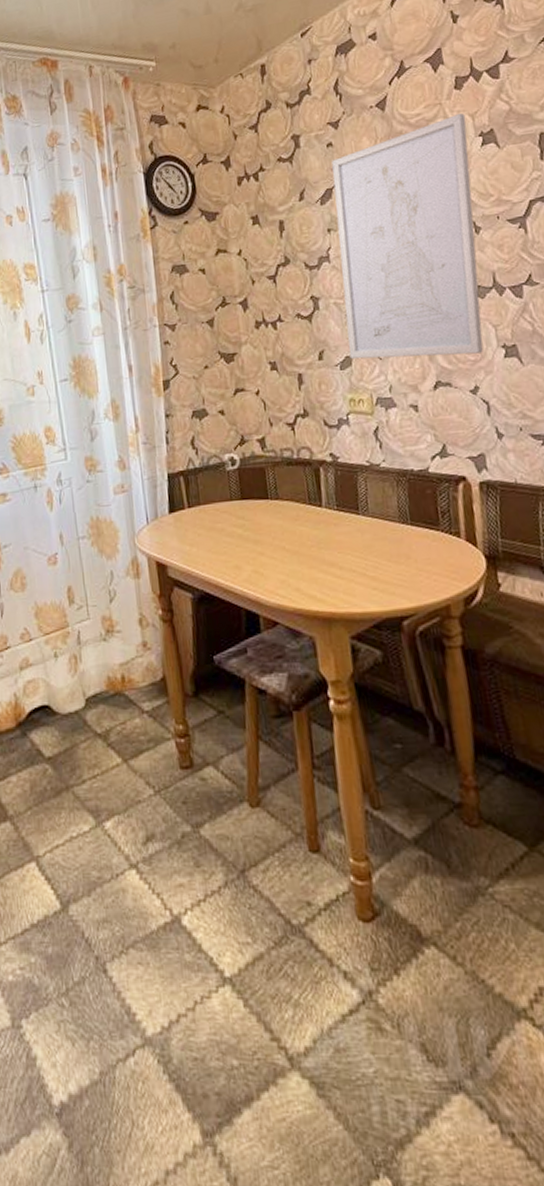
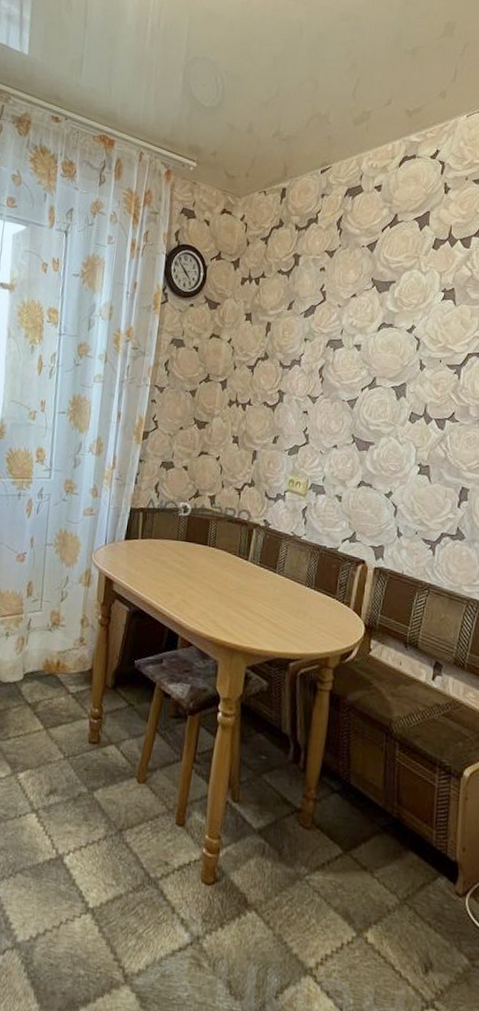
wall art: present [332,113,484,359] -> none [298,269,436,466]

